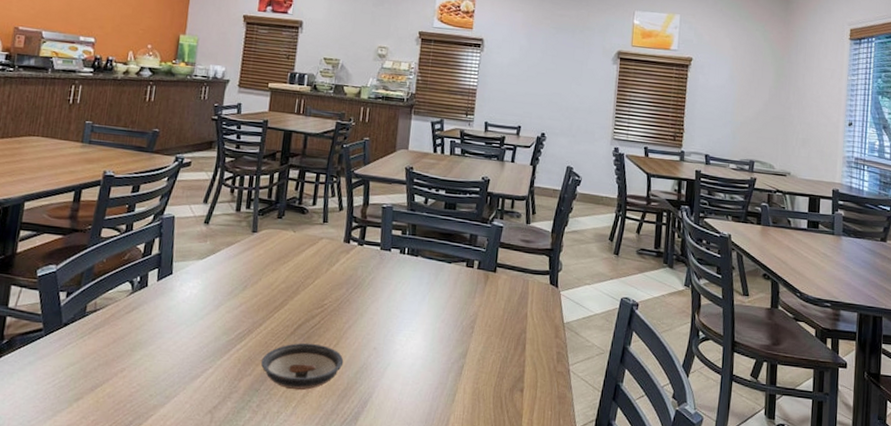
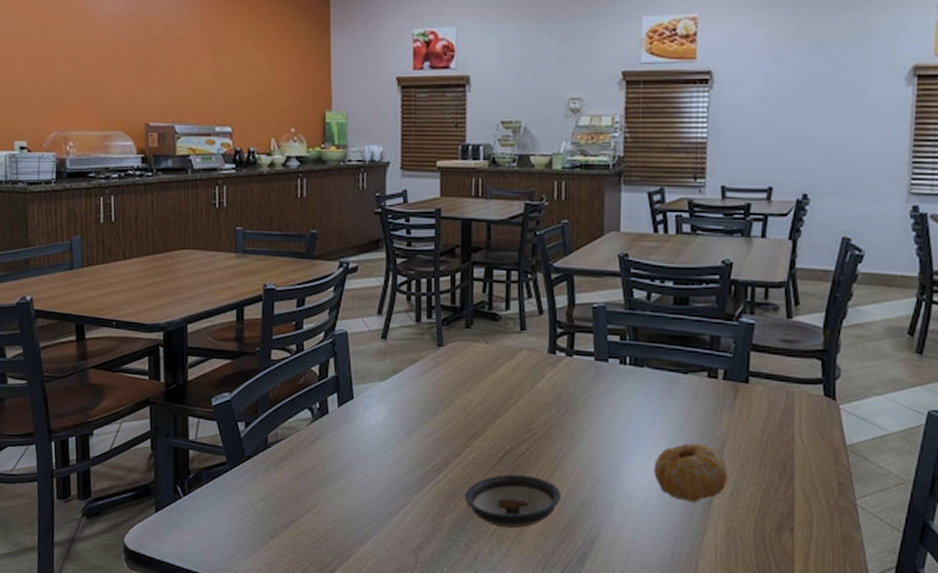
fruit: none [420,318,477,368] -> present [654,442,728,503]

